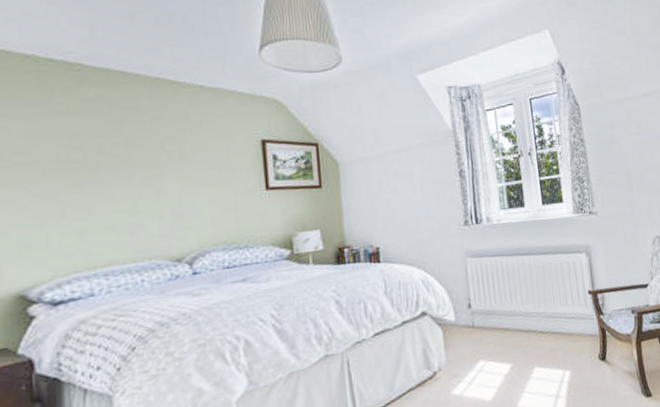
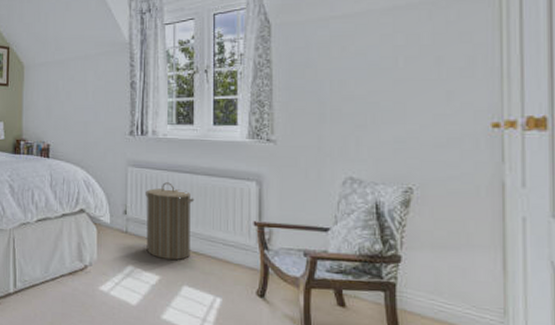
laundry hamper: none [487,267,537,346] -> present [145,182,194,260]

